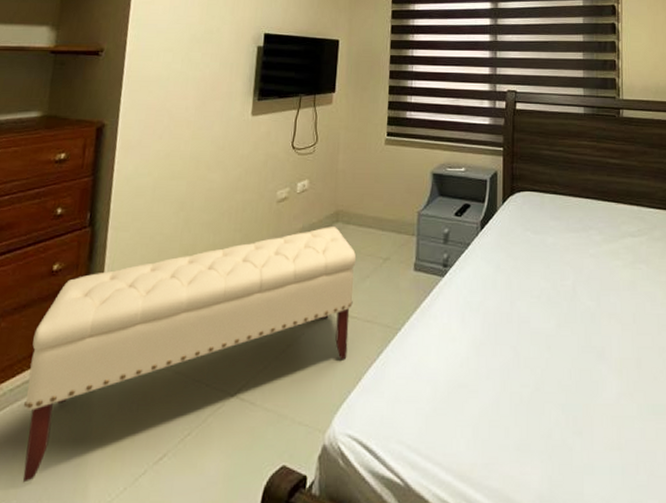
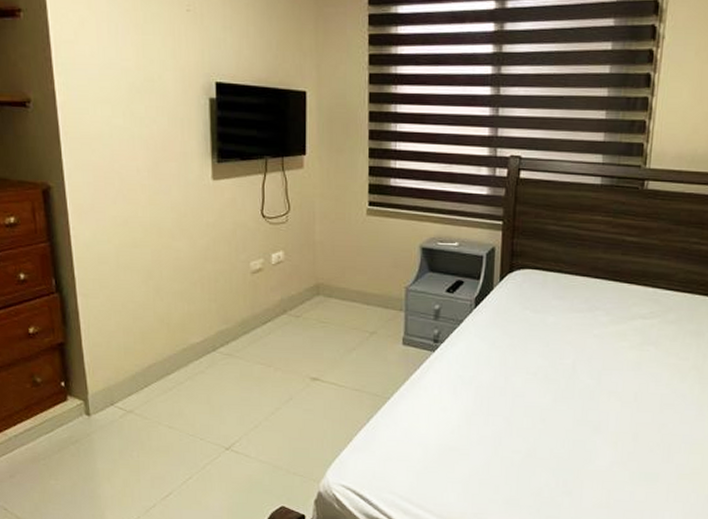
bench: present [22,227,357,483] -> none [25,299,341,509]

